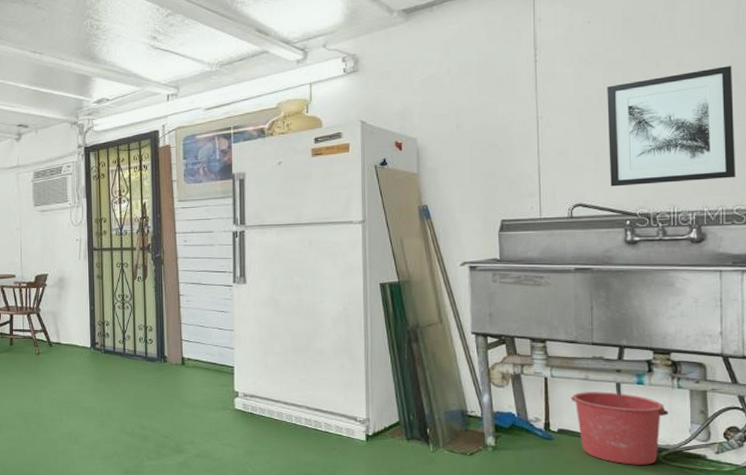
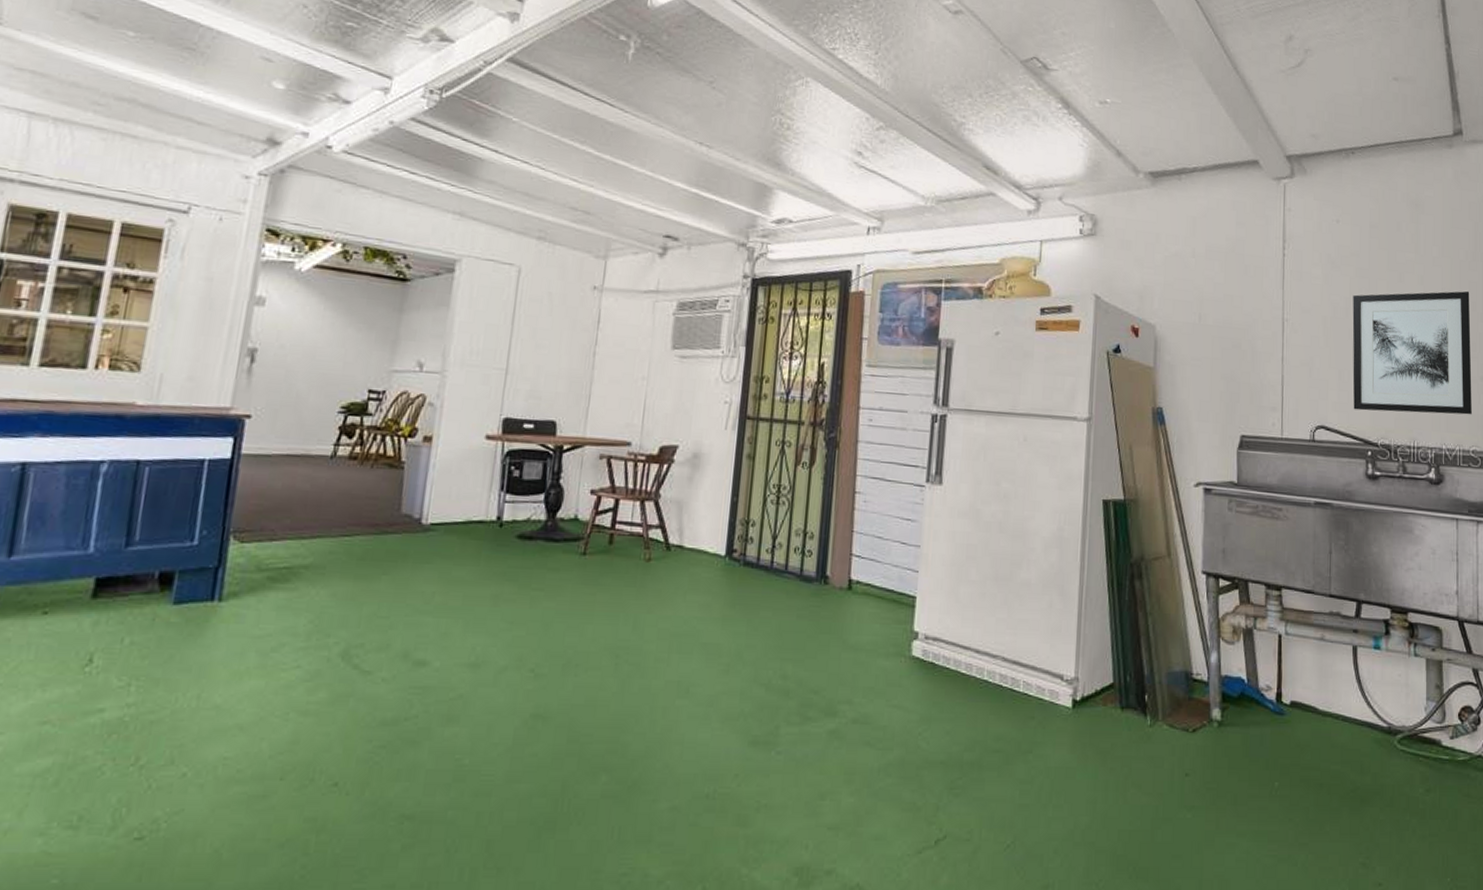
bucket: present [571,392,668,465] -> none [1305,655,1405,751]

